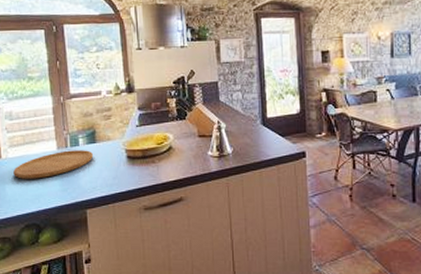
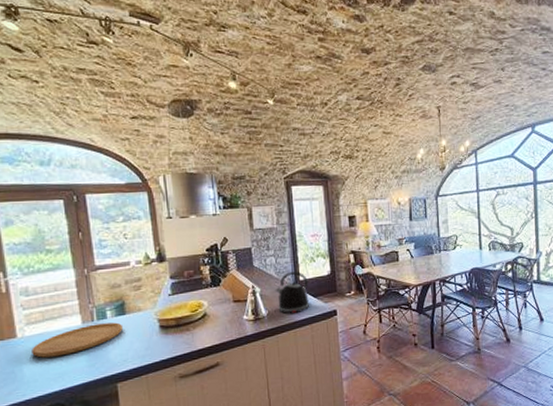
kettle: none [240,108,279,153] -> present [274,271,312,315]

